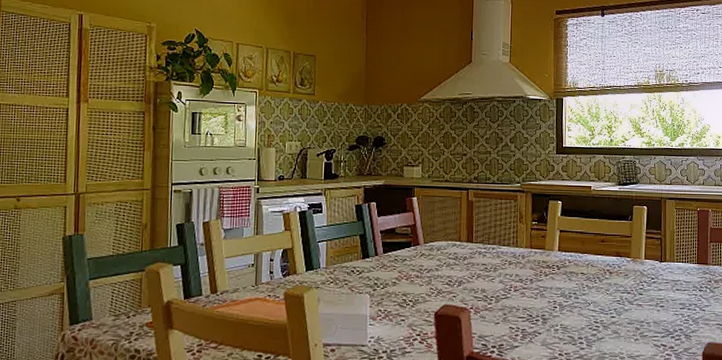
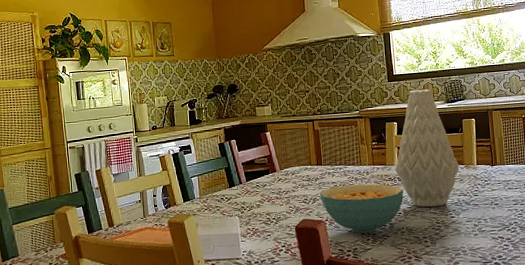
cereal bowl: none [467,269,562,327] -> present [320,184,404,233]
vase: none [554,167,625,304] -> present [395,89,460,207]

